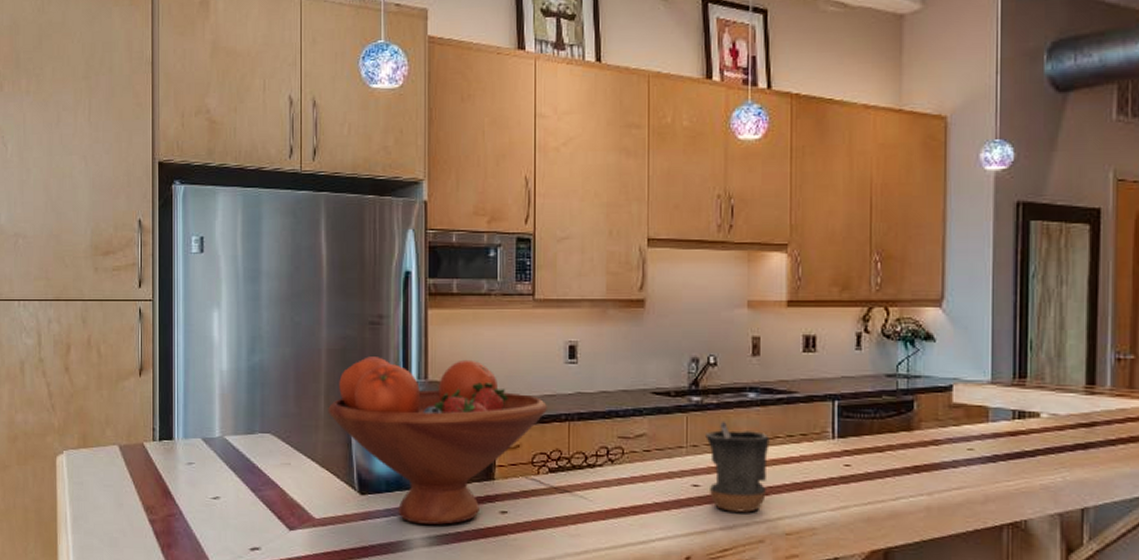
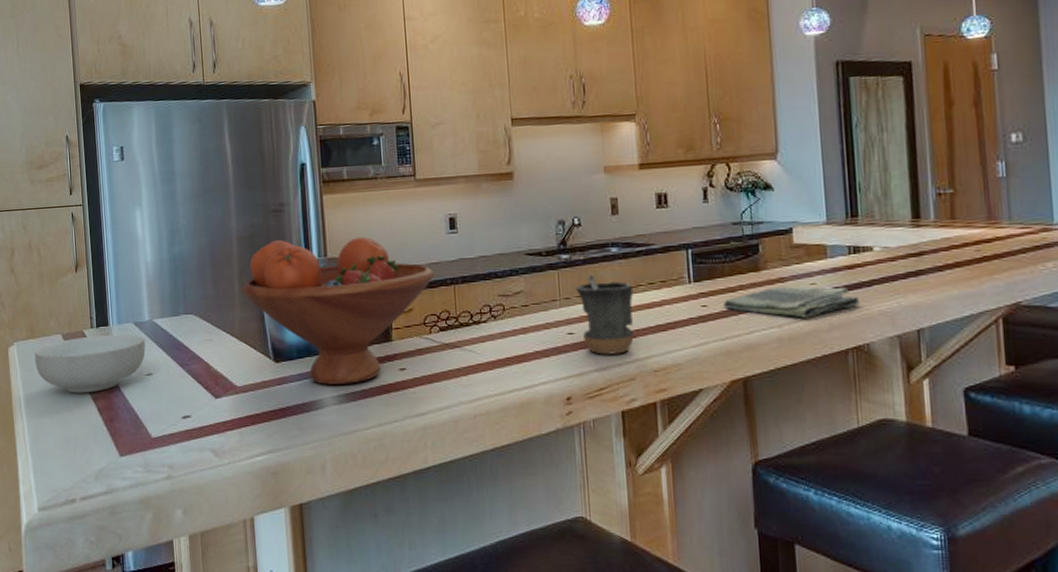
cereal bowl: none [86,450,213,514] -> present [34,334,146,393]
dish towel: none [870,449,1021,487] -> present [724,286,860,318]

